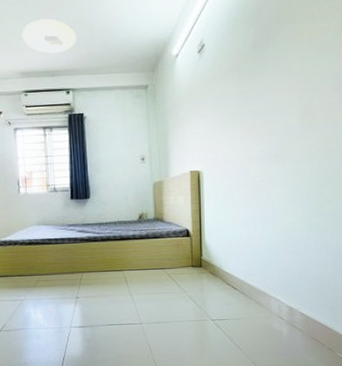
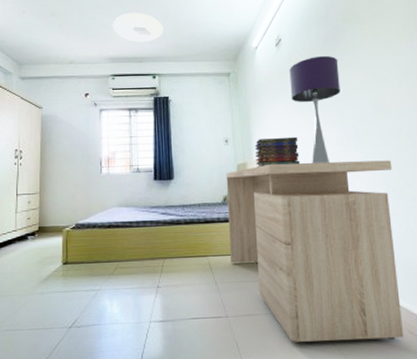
desk: none [141,176,314,348] -> present [226,160,404,344]
book stack: none [171,153,217,186] -> present [254,136,300,168]
table lamp: none [212,62,267,181] -> present [289,55,341,164]

